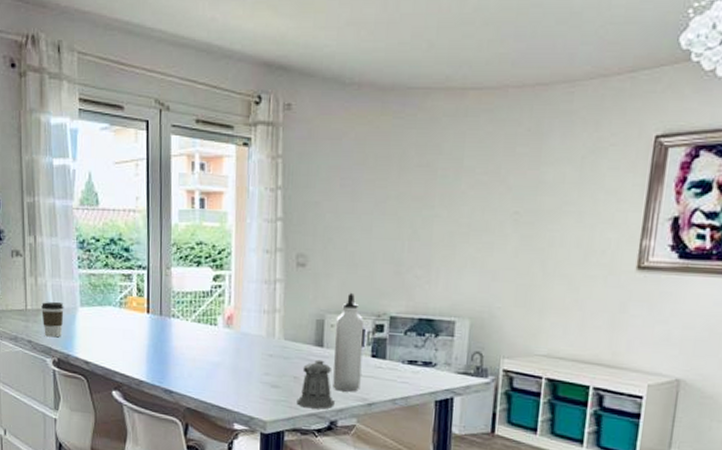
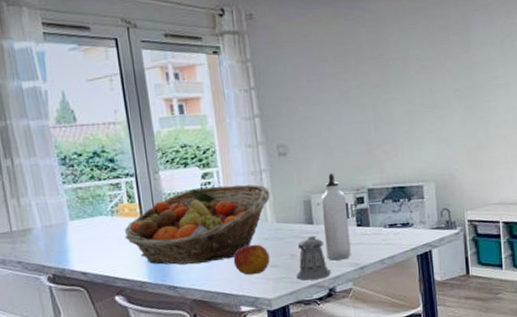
coffee cup: present [41,302,64,338] -> none [28,220,54,255]
fruit basket: none [129,290,282,371] -> present [124,184,271,265]
apple: none [233,357,272,393] -> present [233,244,270,275]

